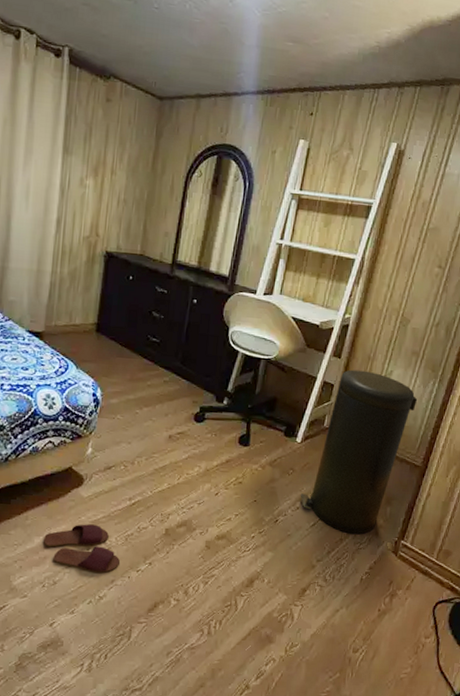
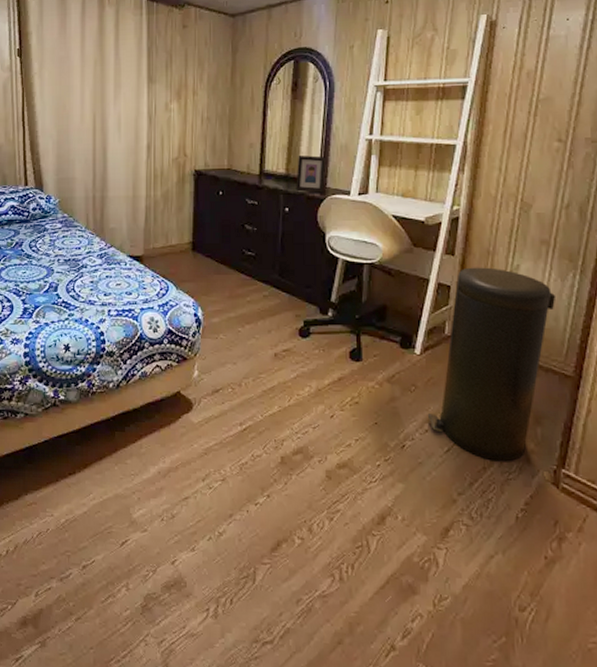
slippers: present [44,524,120,573] -> none [159,452,236,506]
picture frame: none [206,250,238,289] -> present [296,155,326,193]

